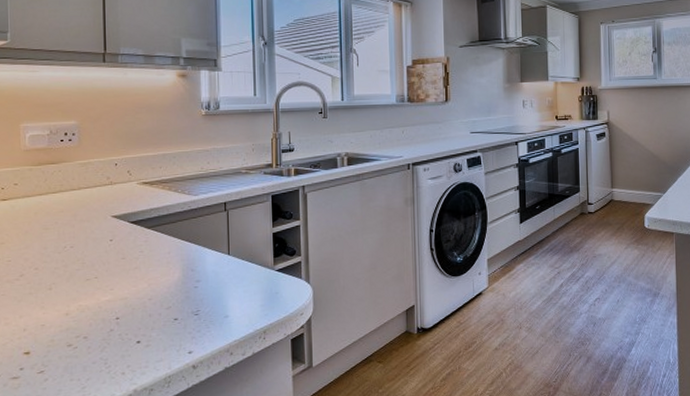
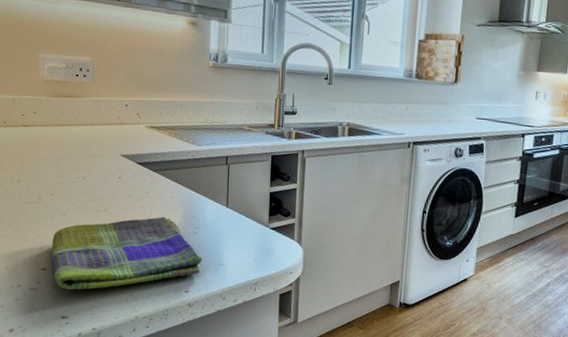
dish towel: none [36,274,205,372] -> present [51,216,202,290]

